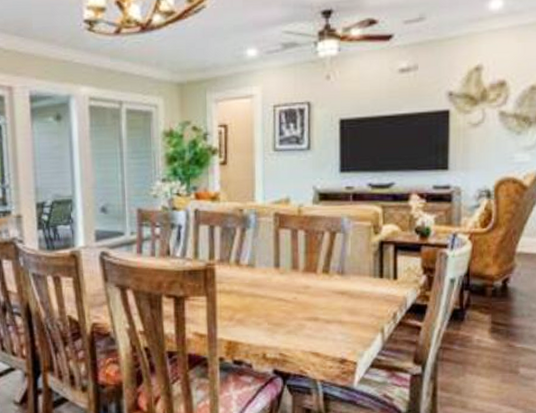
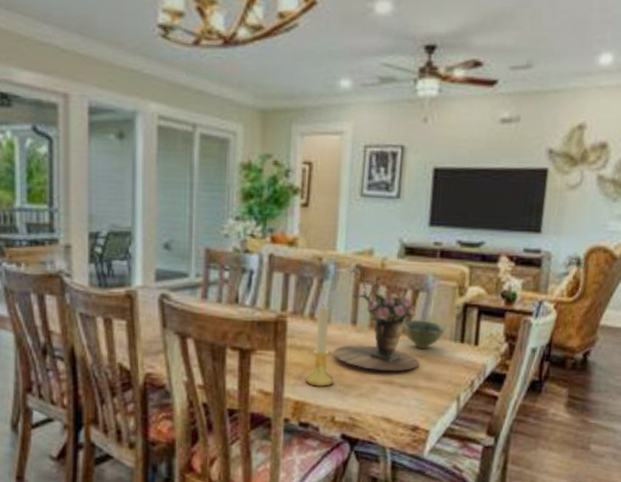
candle holder: none [236,251,263,327] -> present [306,304,334,387]
flower arrangement: none [259,214,343,309] -> present [332,266,420,372]
bowl: none [324,259,364,286] -> present [403,319,445,349]

